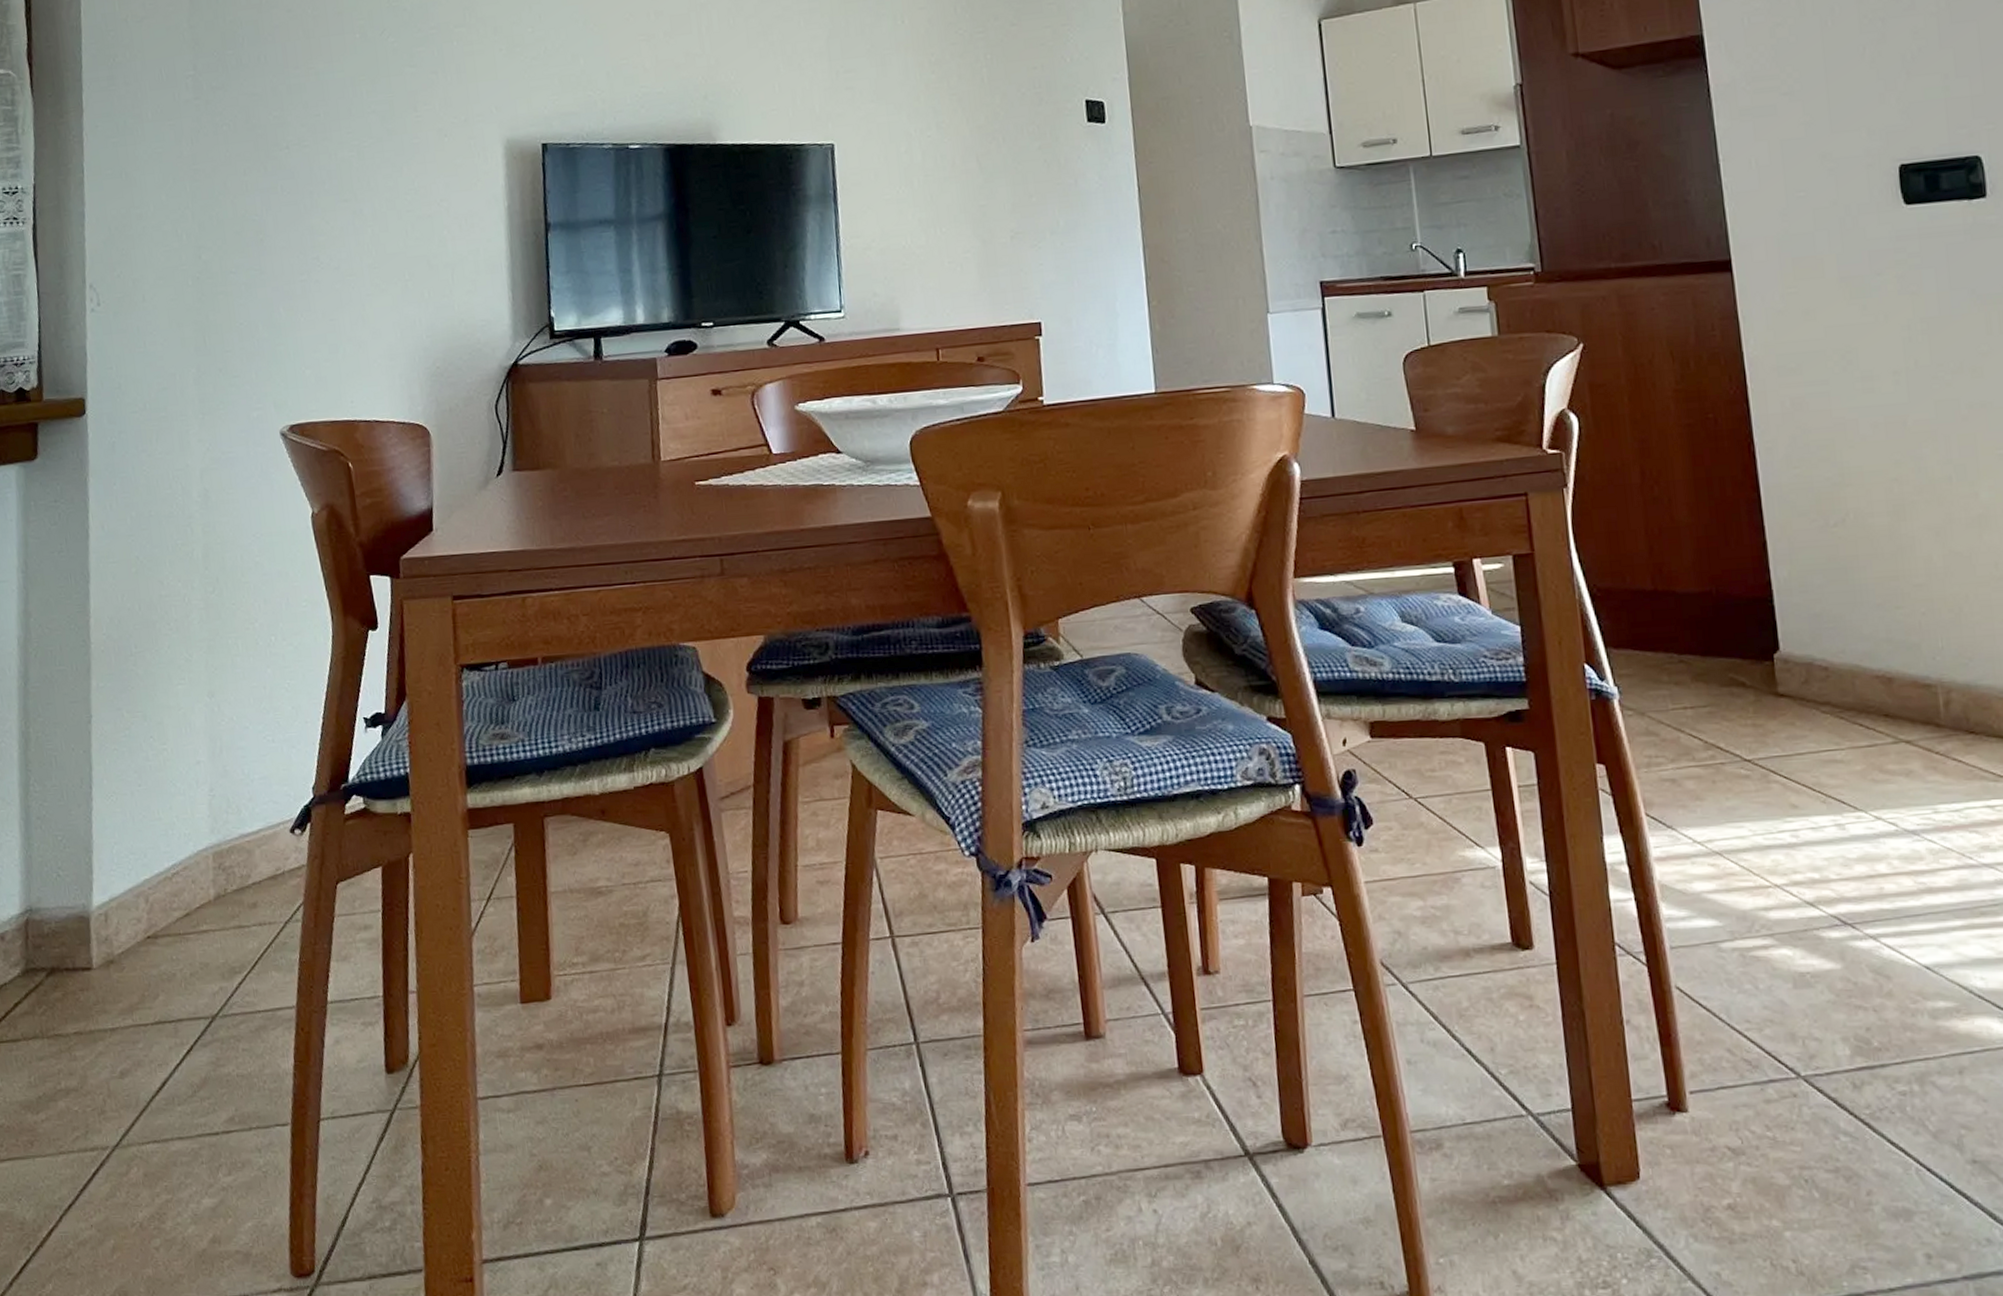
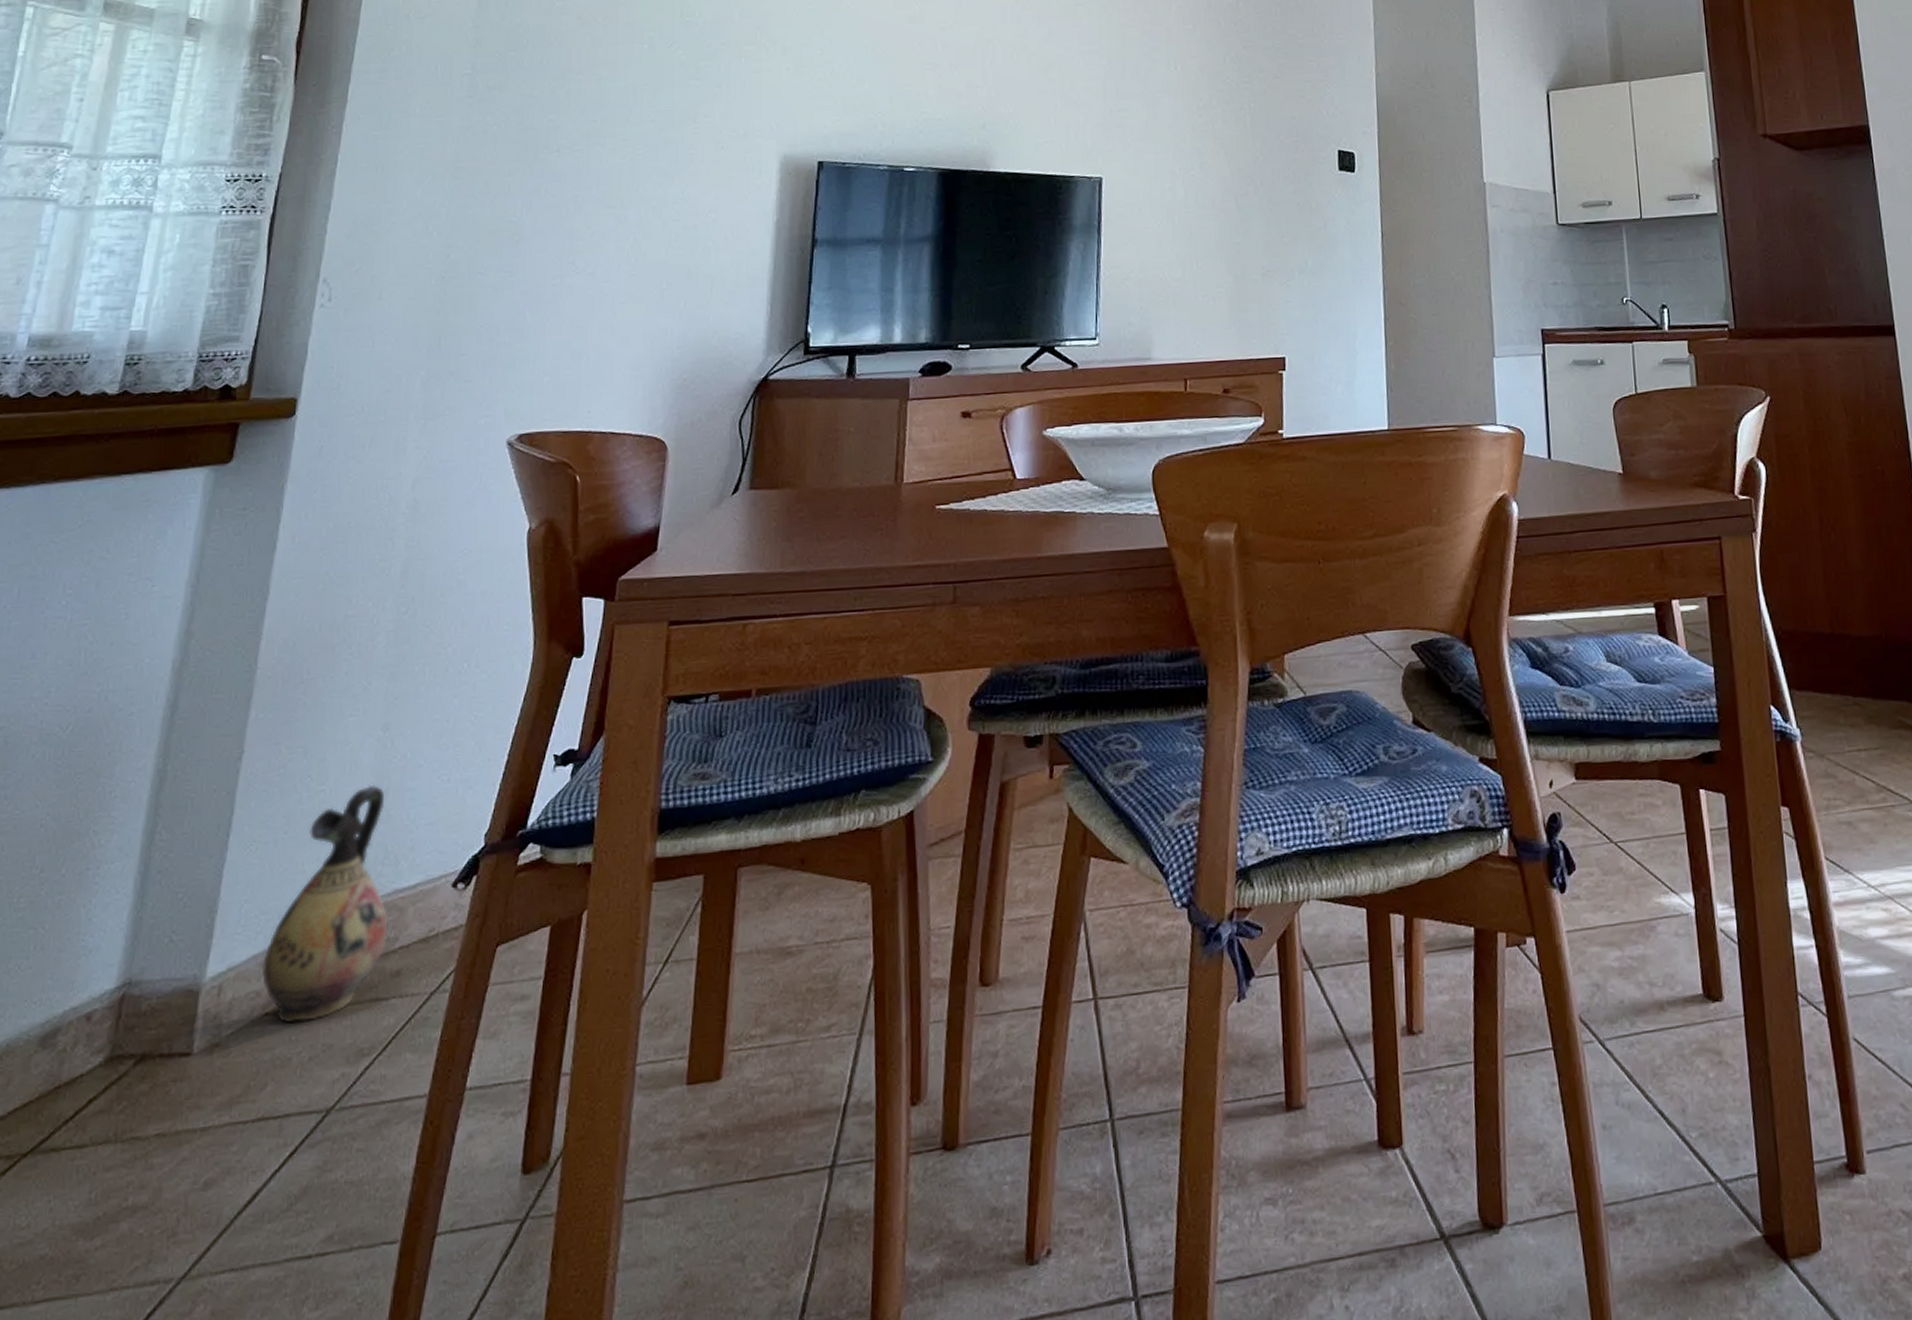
ceramic jug: none [137,744,241,945] -> present [261,784,388,1024]

